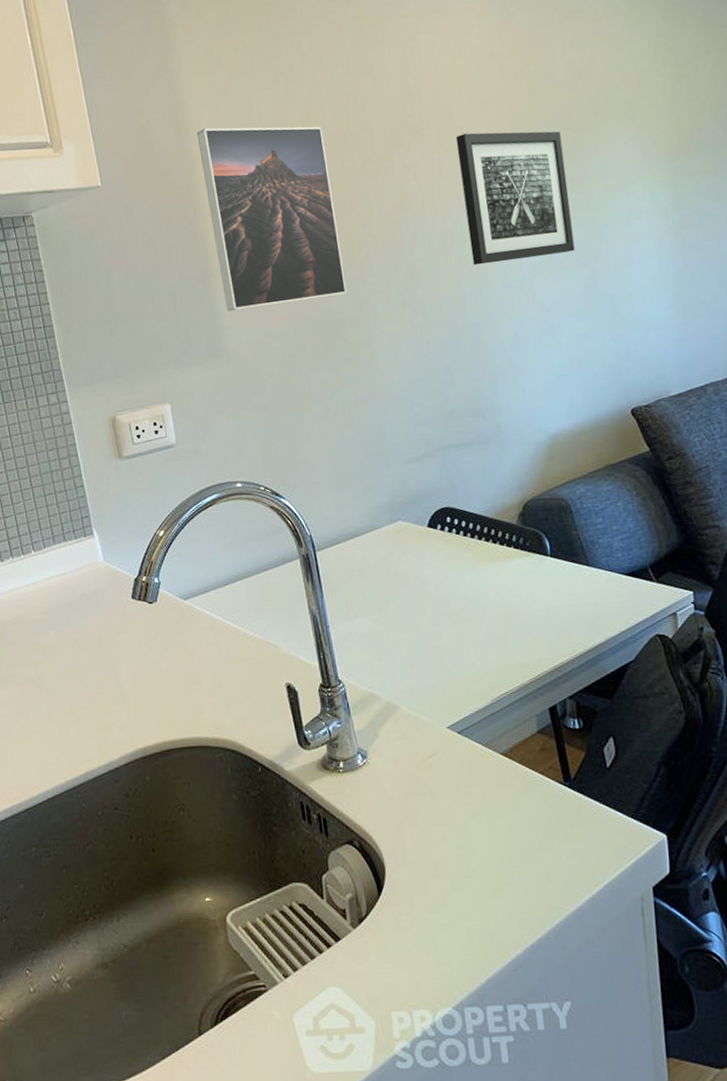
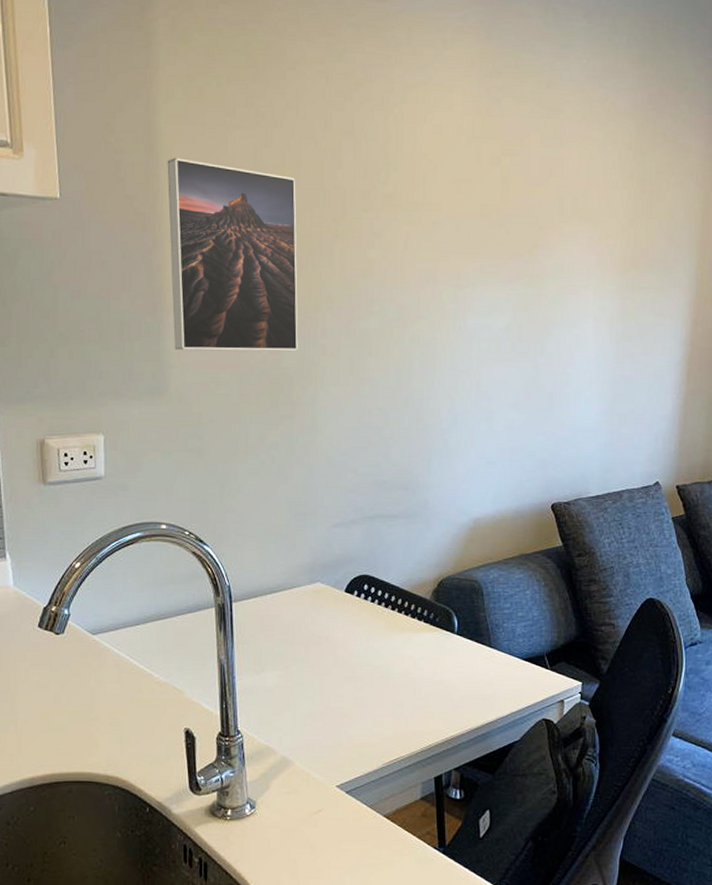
wall art: present [455,131,575,266] -> none [424,211,525,344]

